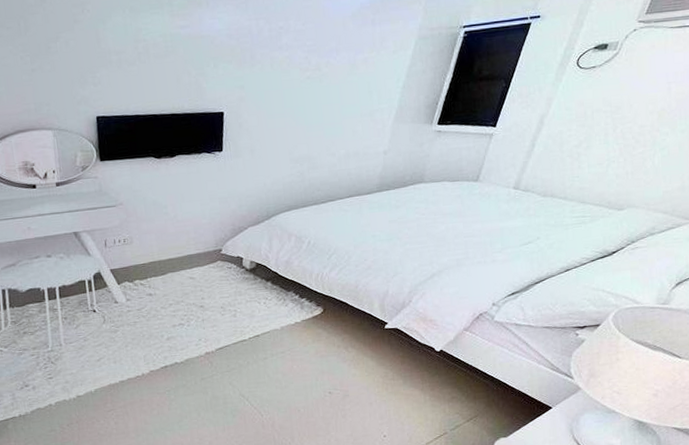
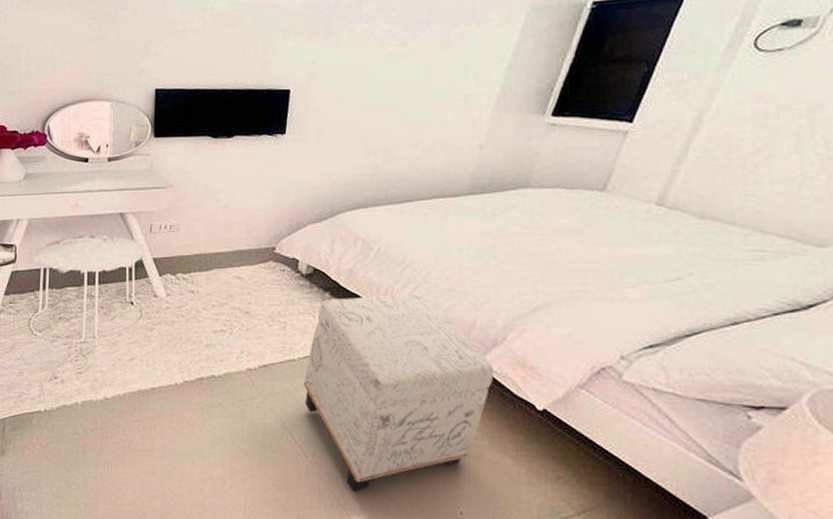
ottoman: none [254,275,404,436] -> present [303,293,494,492]

